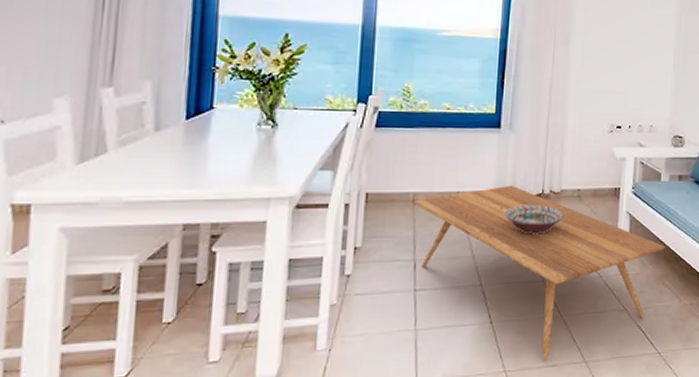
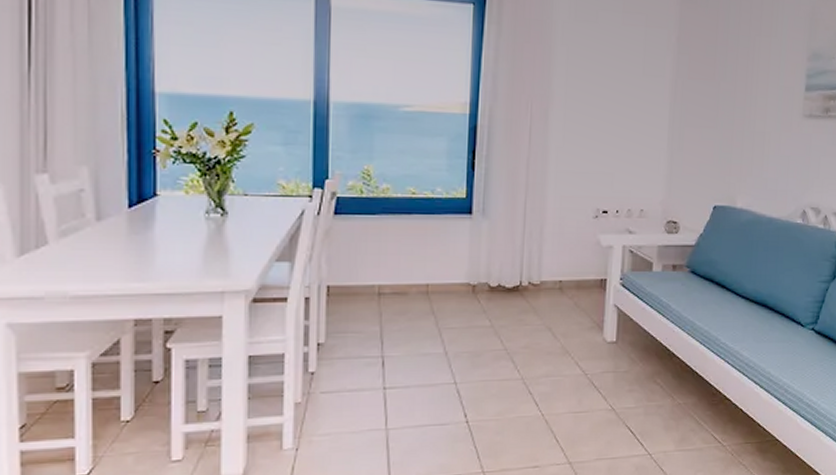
coffee table: present [414,185,665,361] -> none [379,276,657,461]
decorative bowl: present [504,205,564,234] -> none [479,297,544,329]

